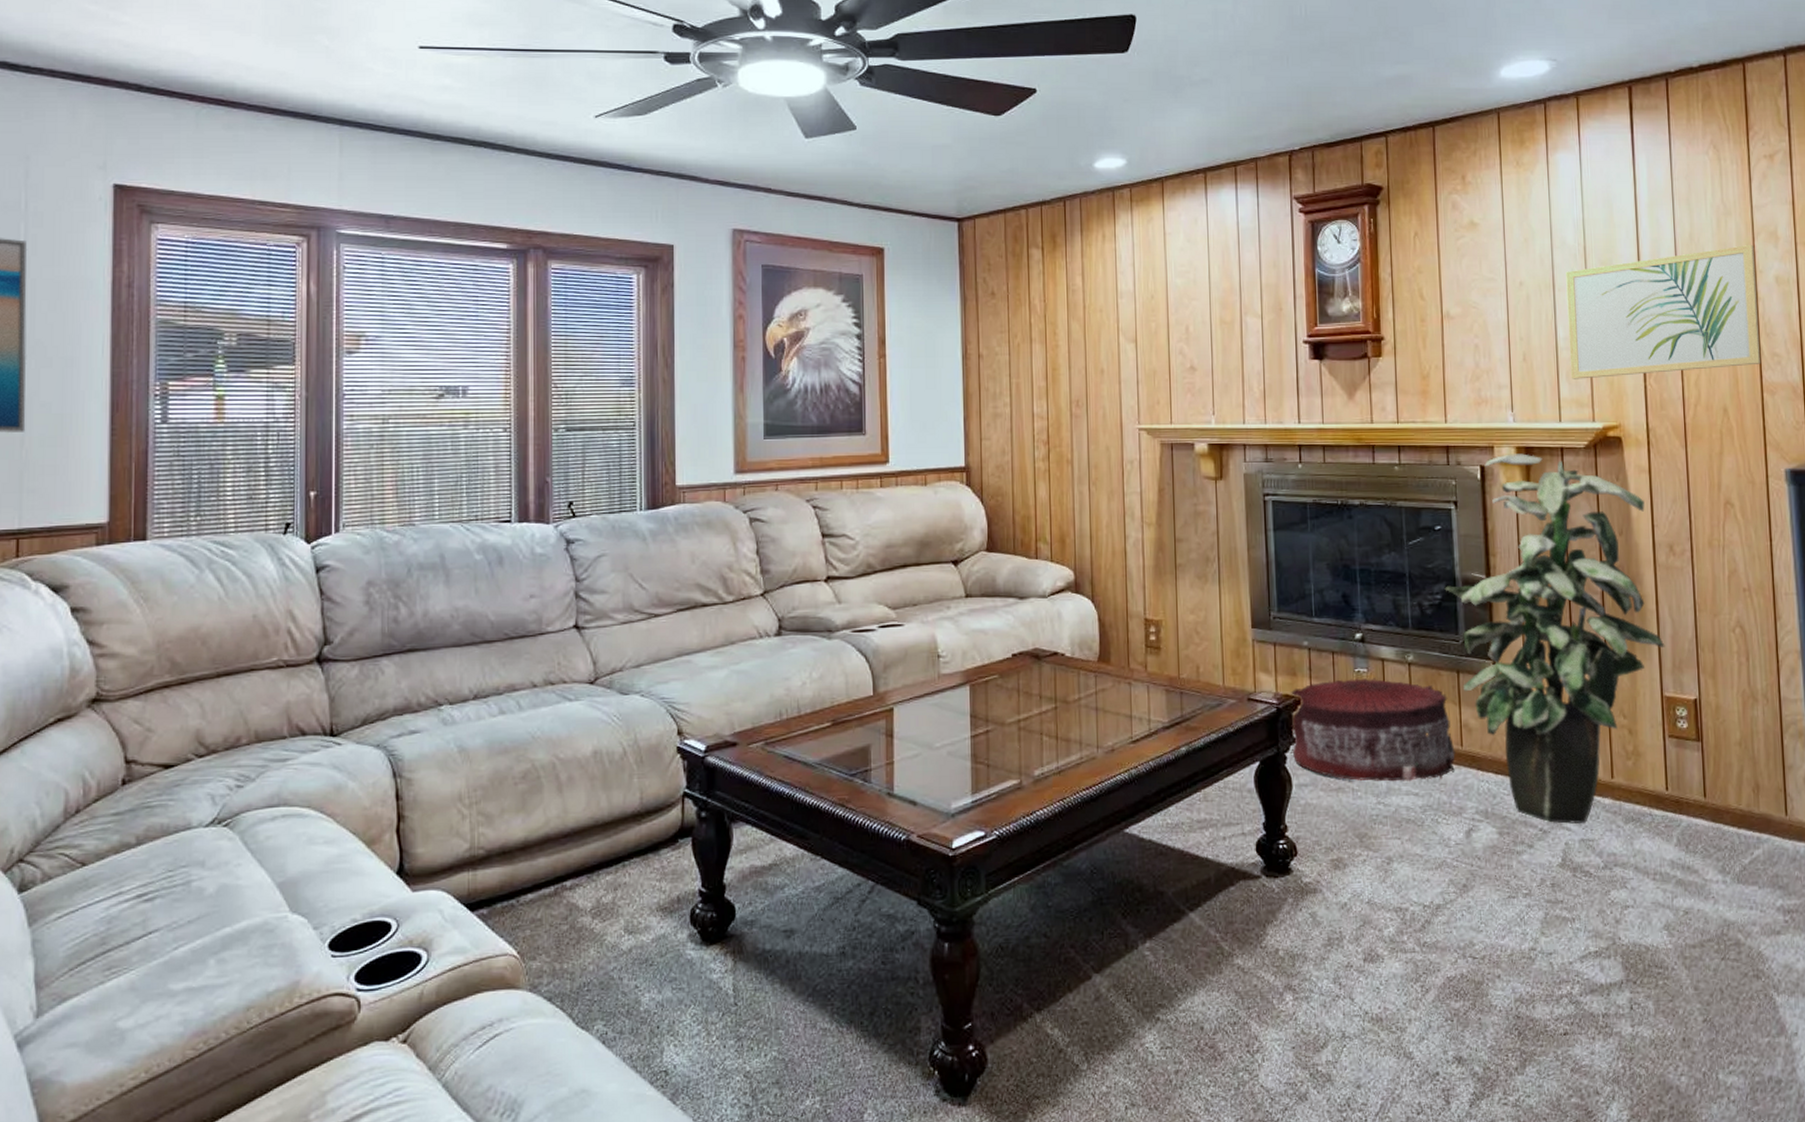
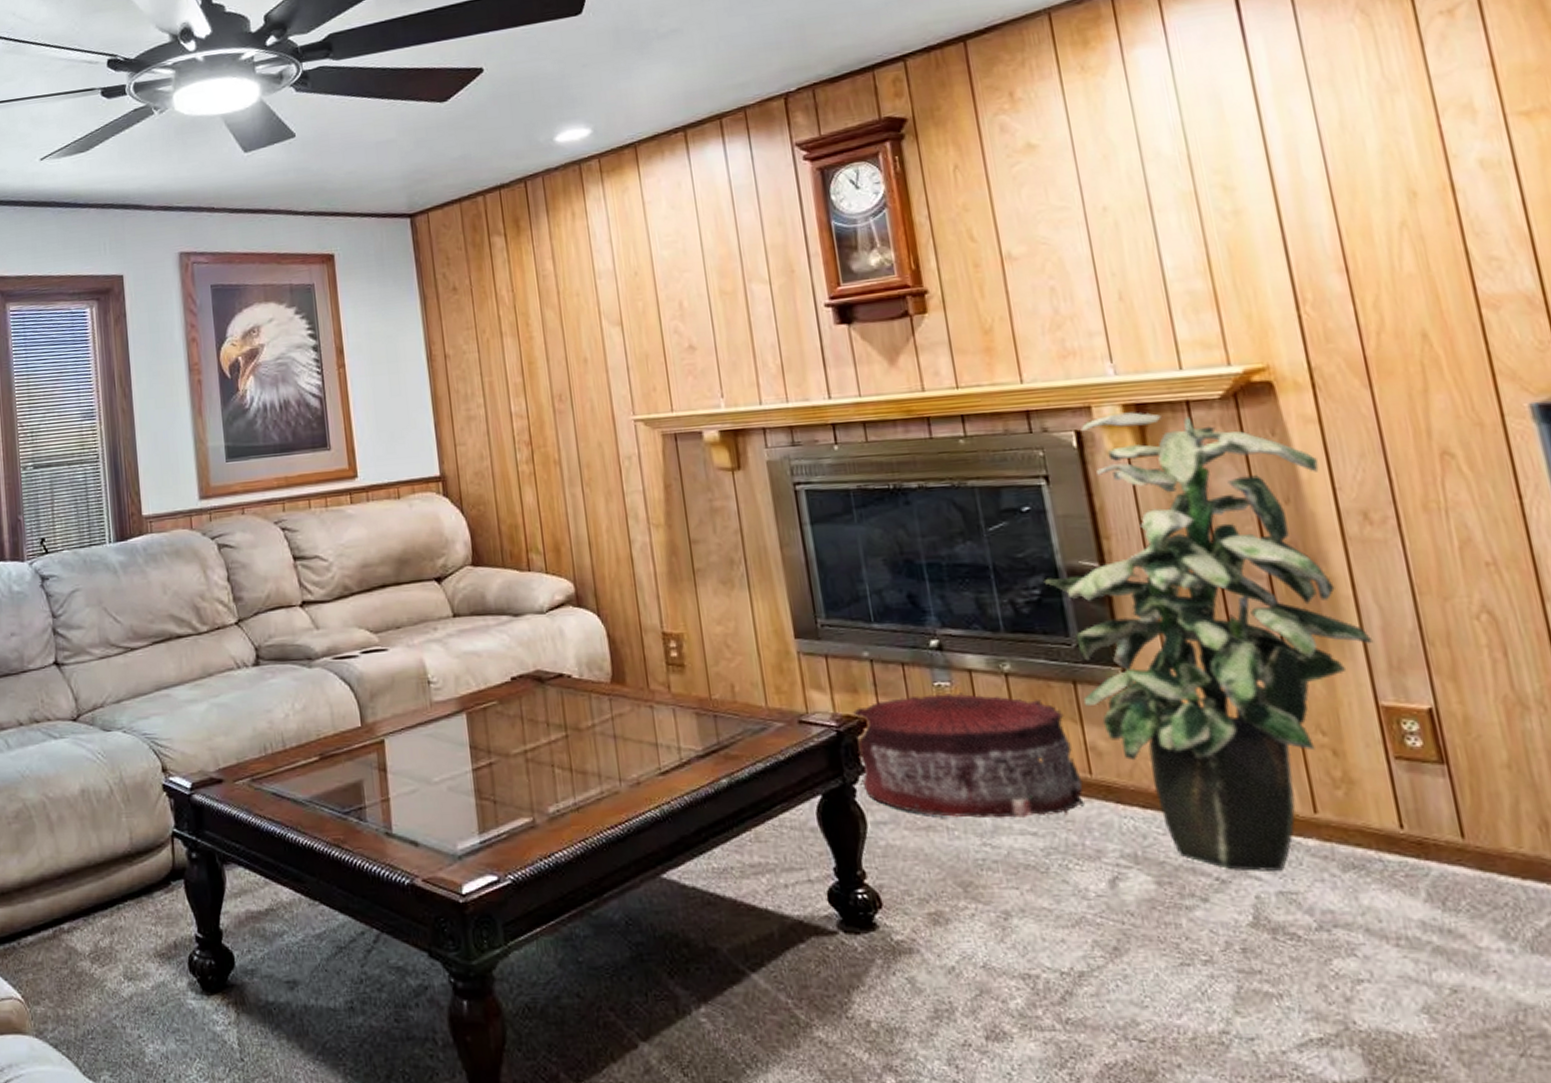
wall art: present [1566,244,1761,379] -> none [1165,123,1472,317]

